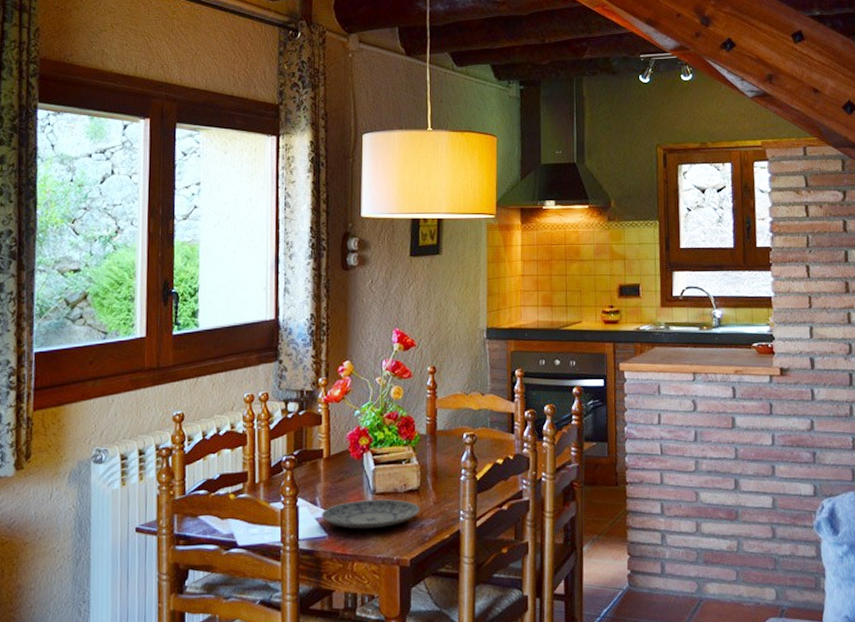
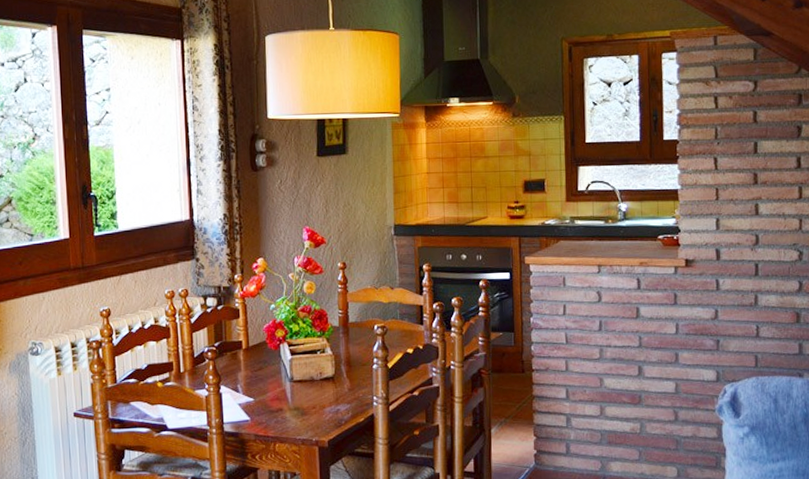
plate: present [321,499,420,529] -> none [243,386,336,414]

